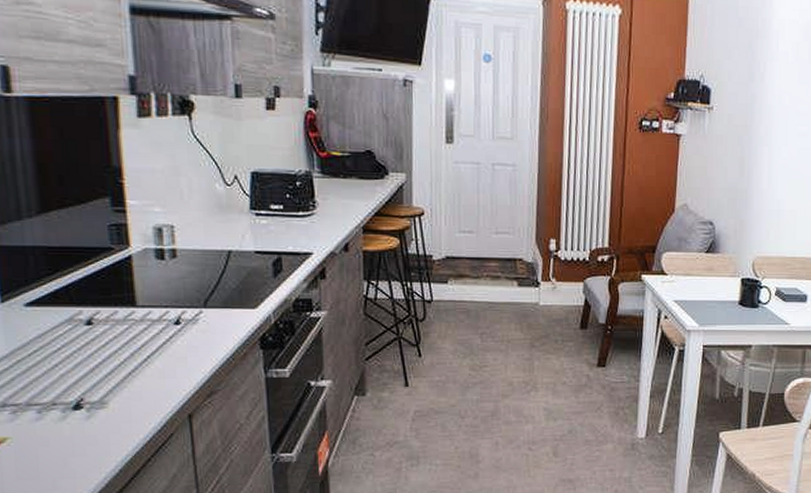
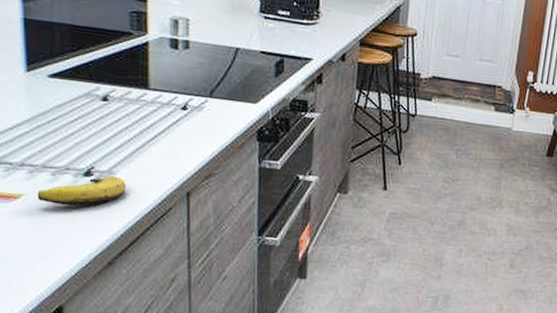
banana: none [23,406,122,445] -> present [37,176,127,206]

